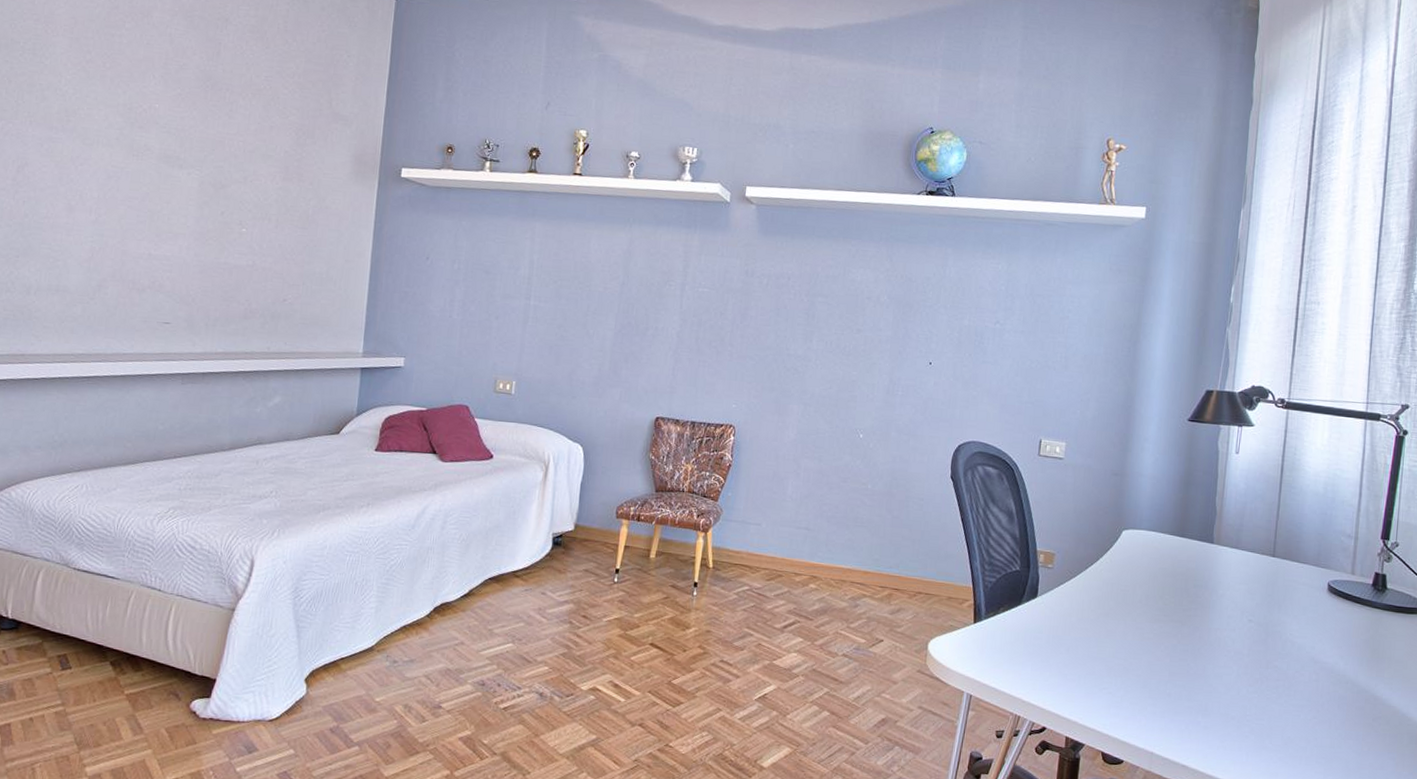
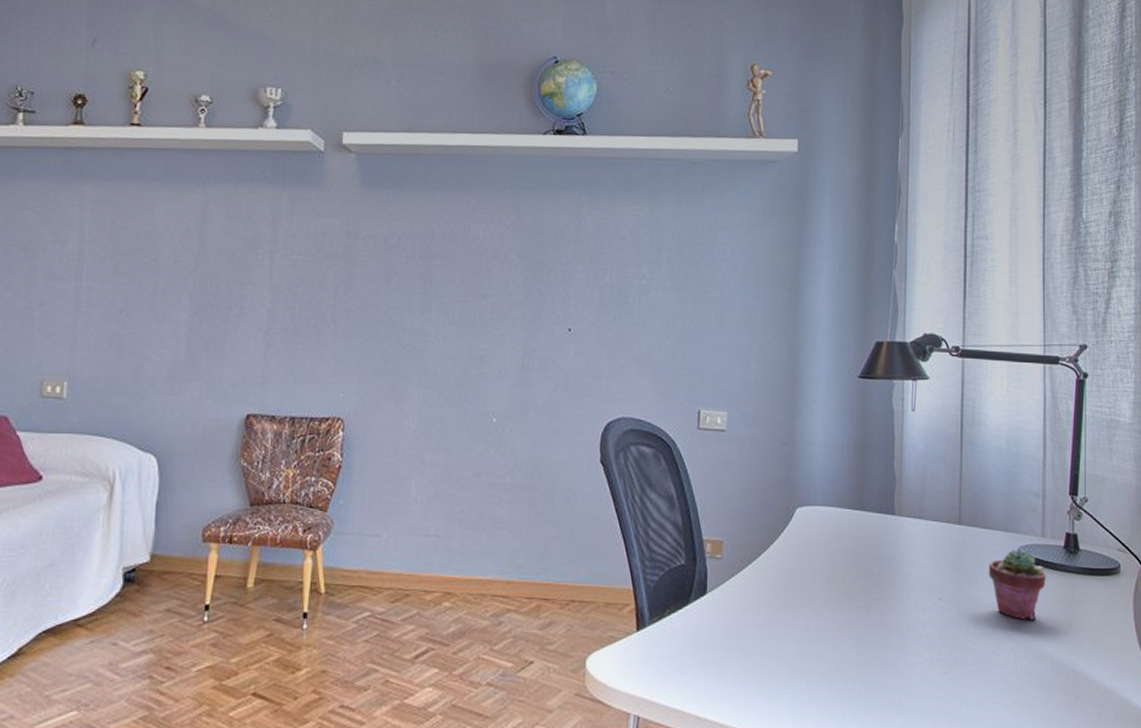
potted succulent: none [1297,583,1353,646] -> present [988,549,1046,619]

